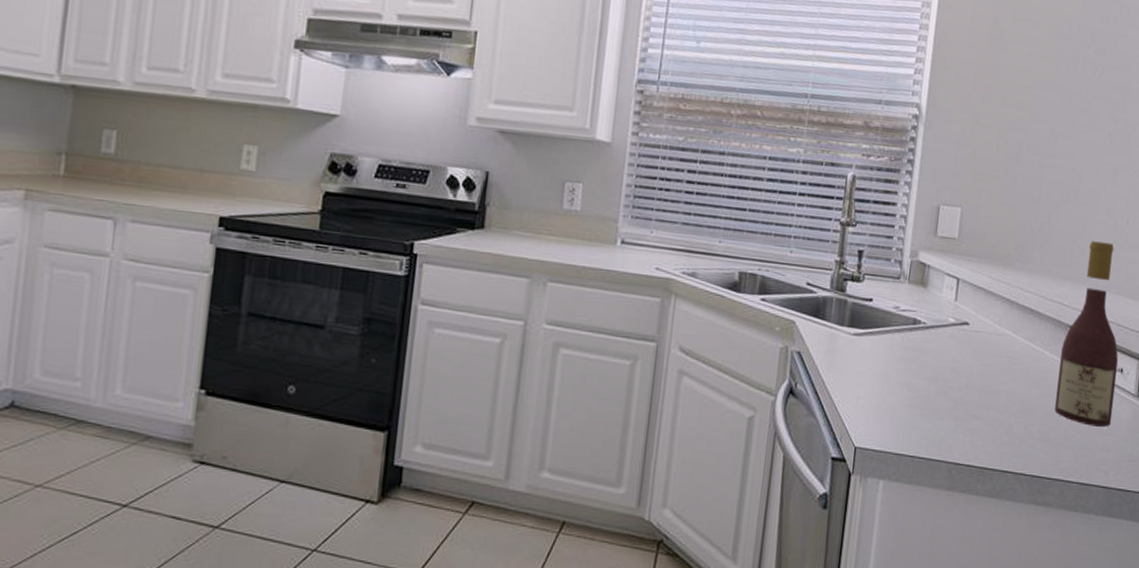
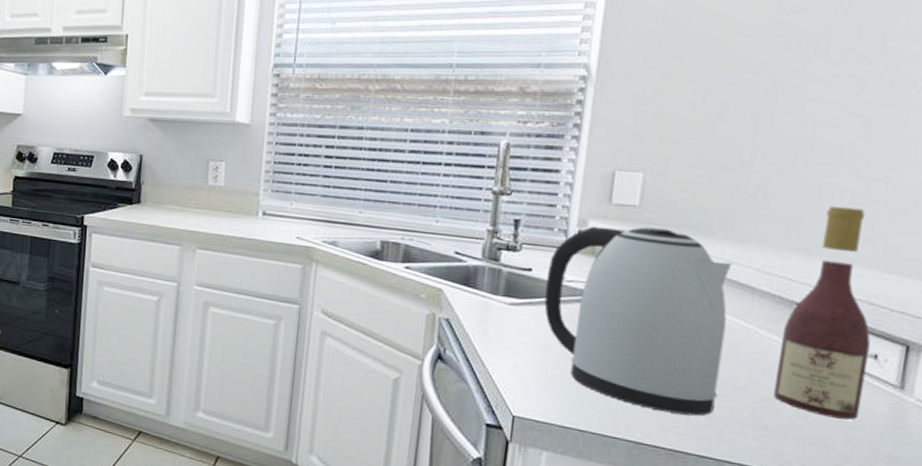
kettle: none [882,257,1026,434] -> present [544,226,732,416]

